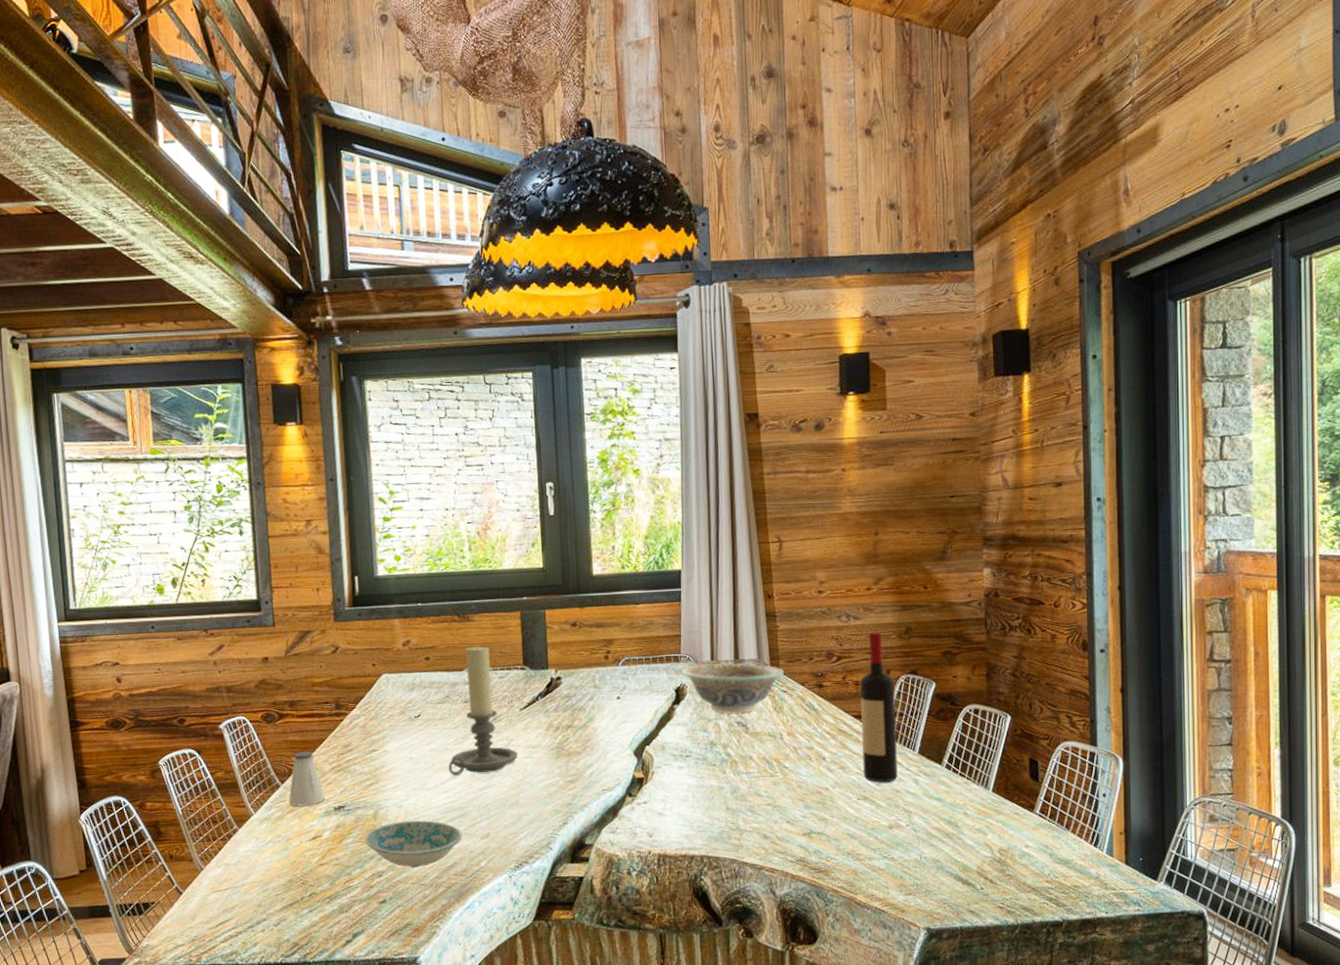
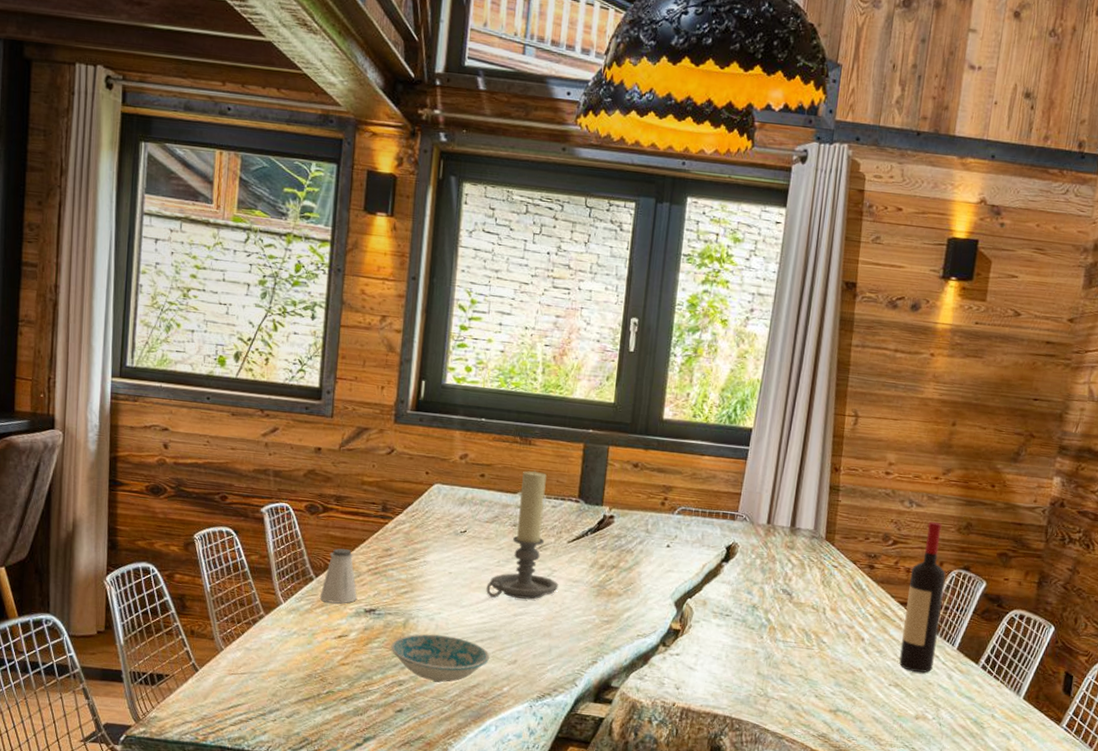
decorative bowl: present [682,663,785,714] -> none [736,526,839,582]

